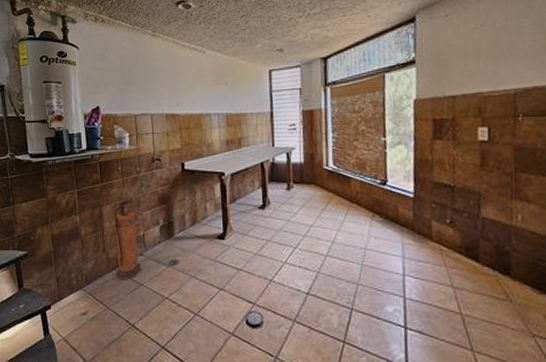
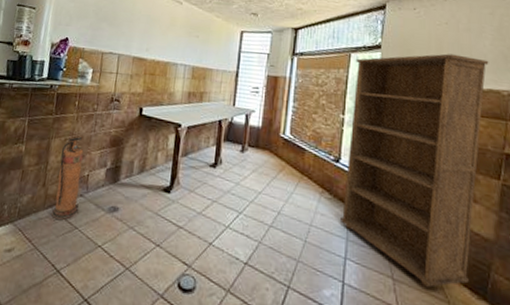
bookcase: none [391,56,531,290] -> present [339,53,489,288]

